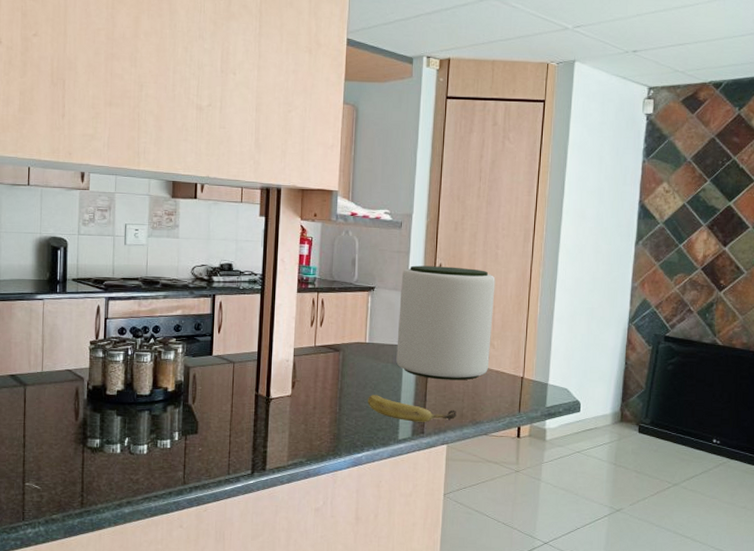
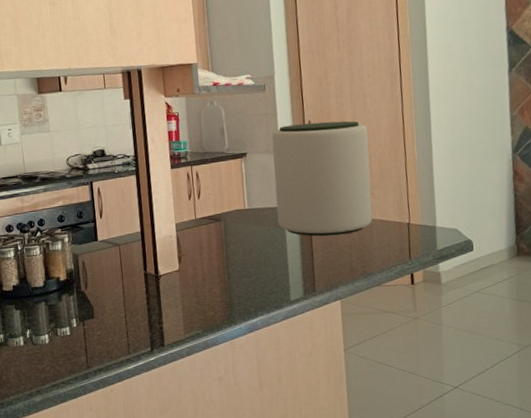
fruit: present [368,395,457,422] -> none [255,259,347,282]

